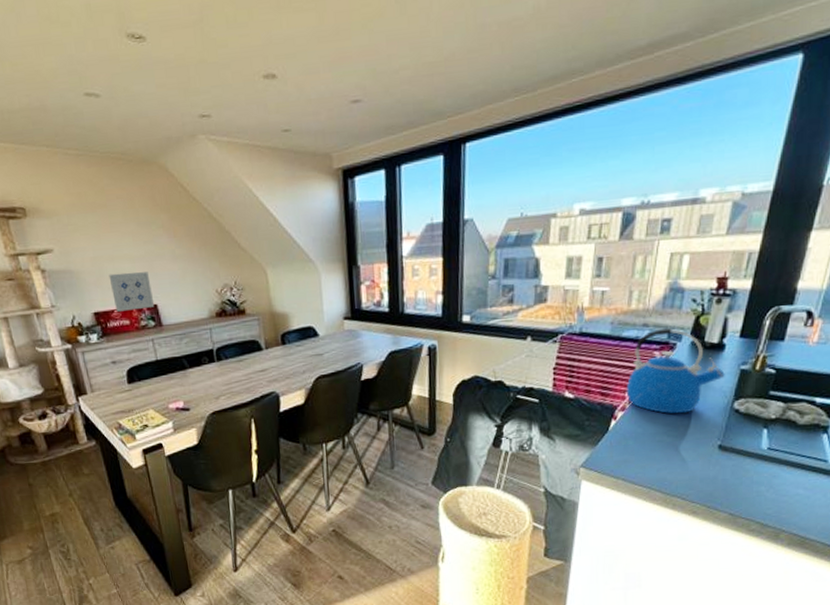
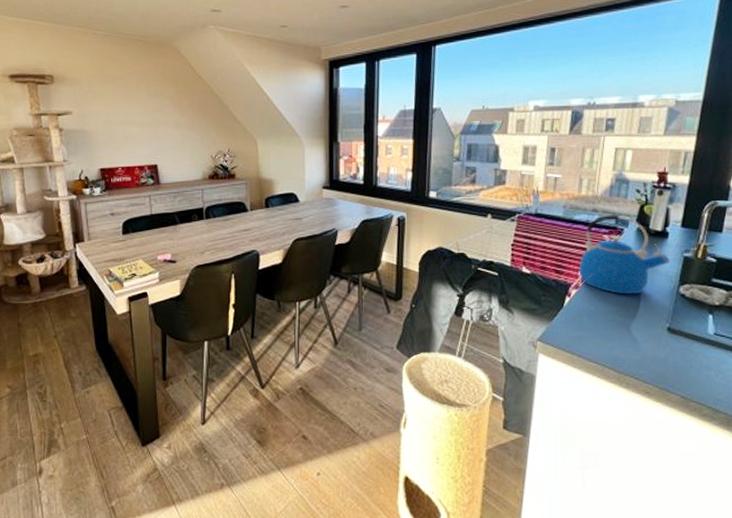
wall art: present [108,272,155,312] -> none [118,135,155,169]

